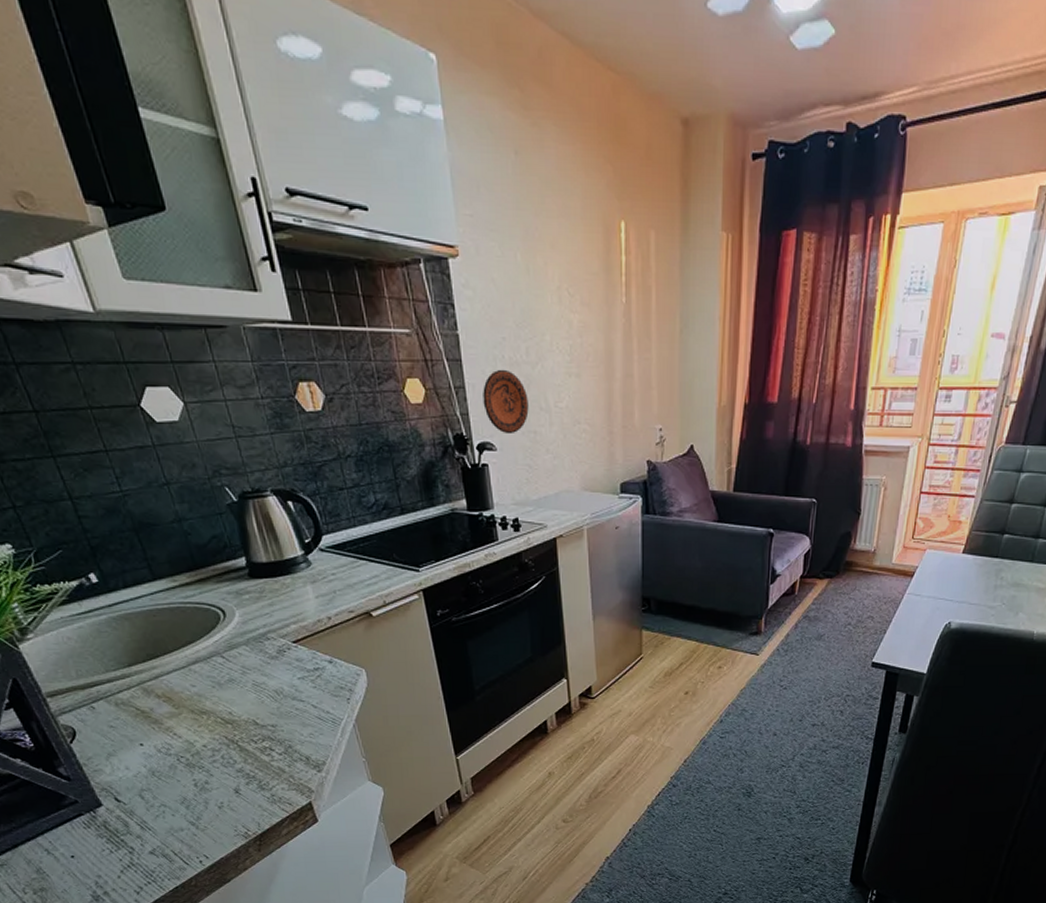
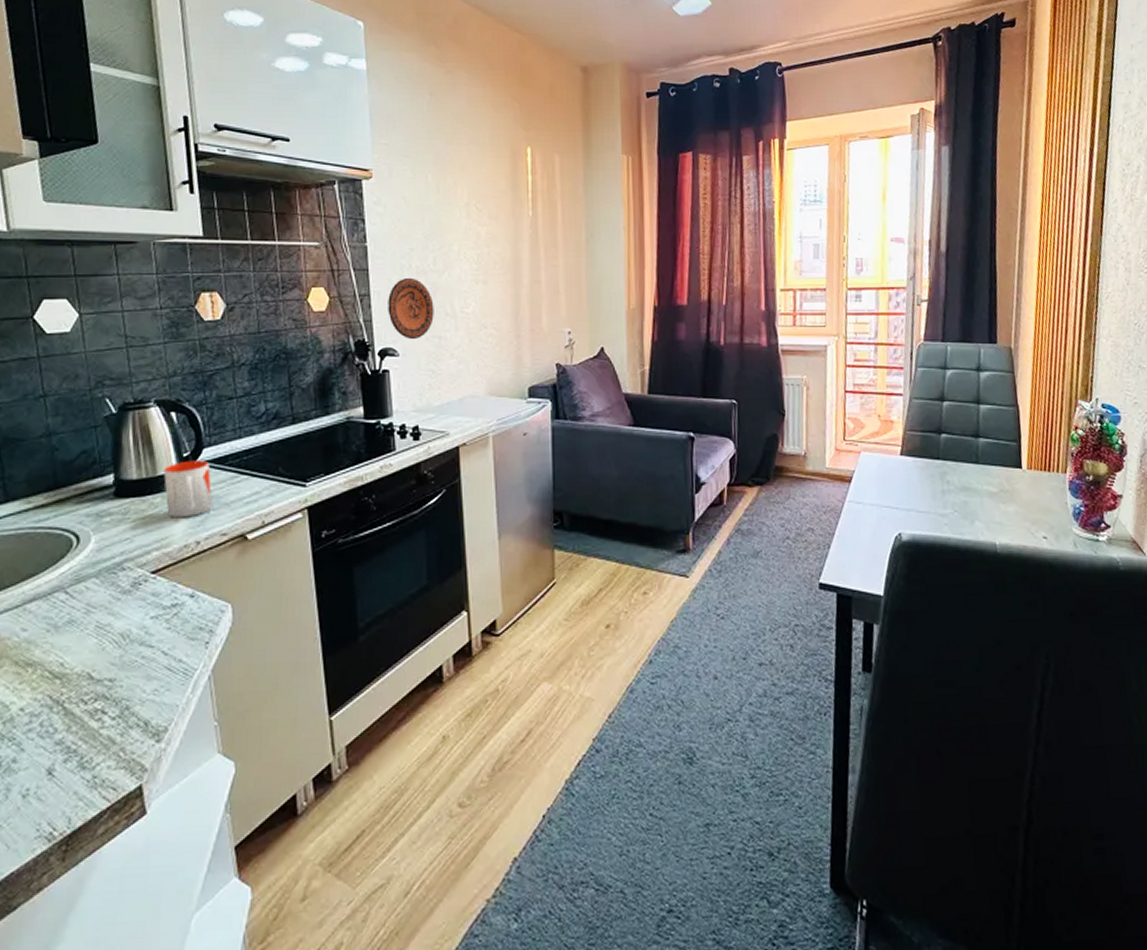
mug: none [290,546,338,597] -> present [164,460,213,518]

